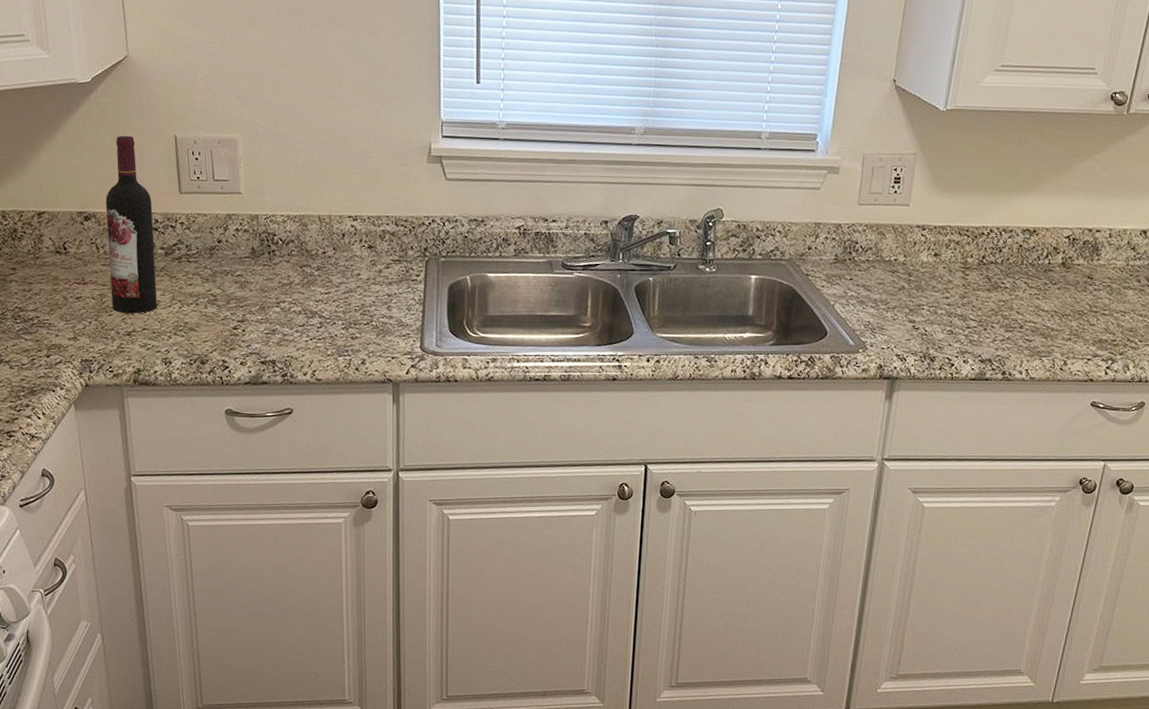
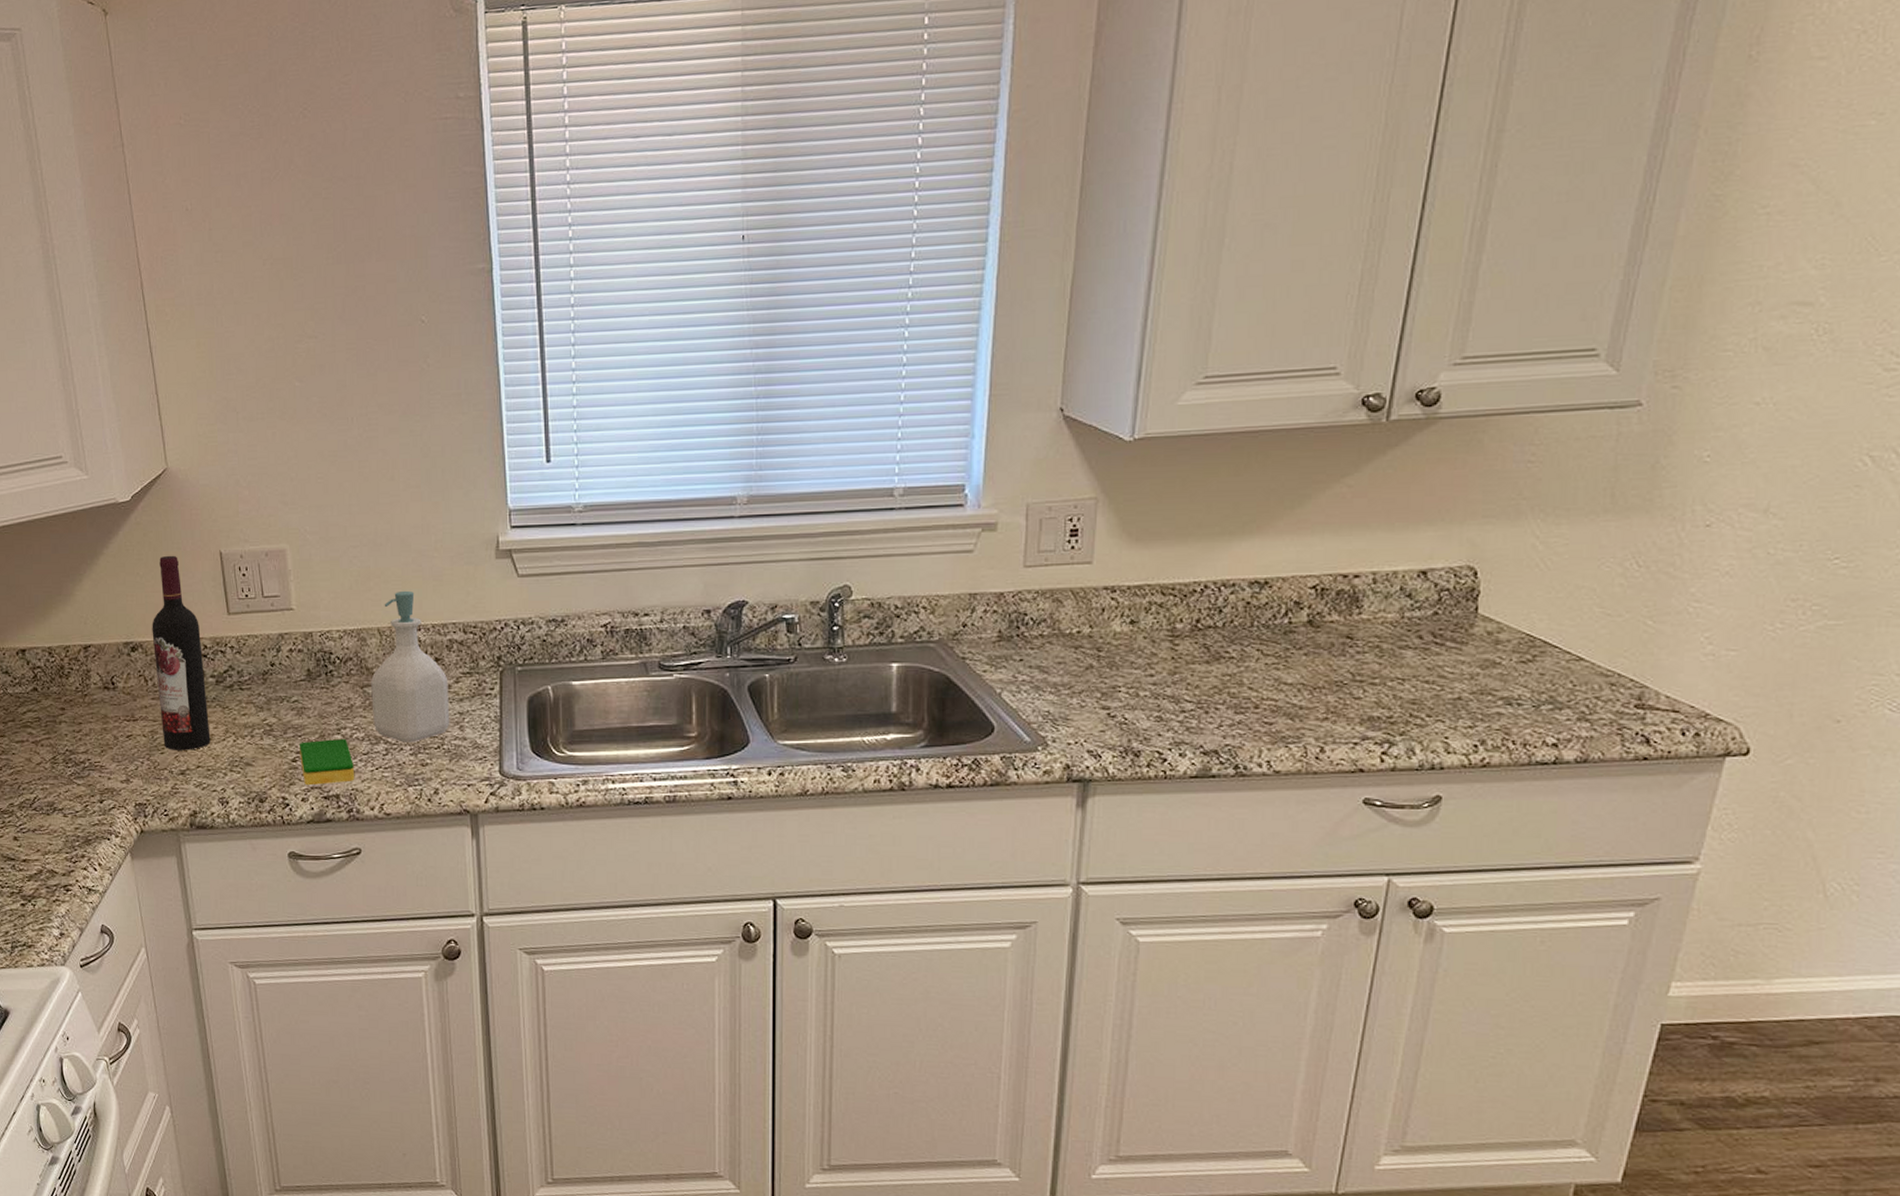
dish sponge: none [241,311,291,351] -> present [300,738,355,786]
soap bottle: none [309,184,380,318] -> present [371,590,450,743]

